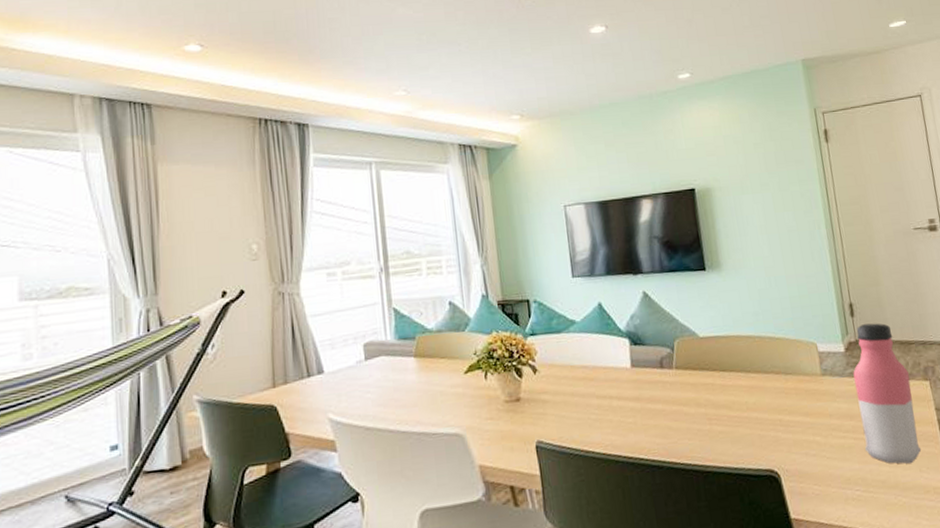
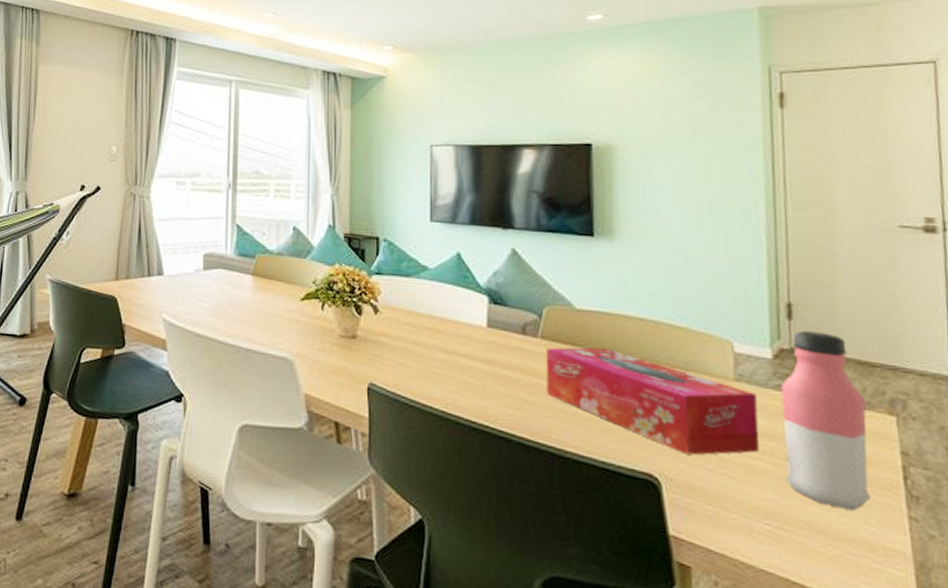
tissue box: none [680,367,845,446] -> present [545,347,760,455]

